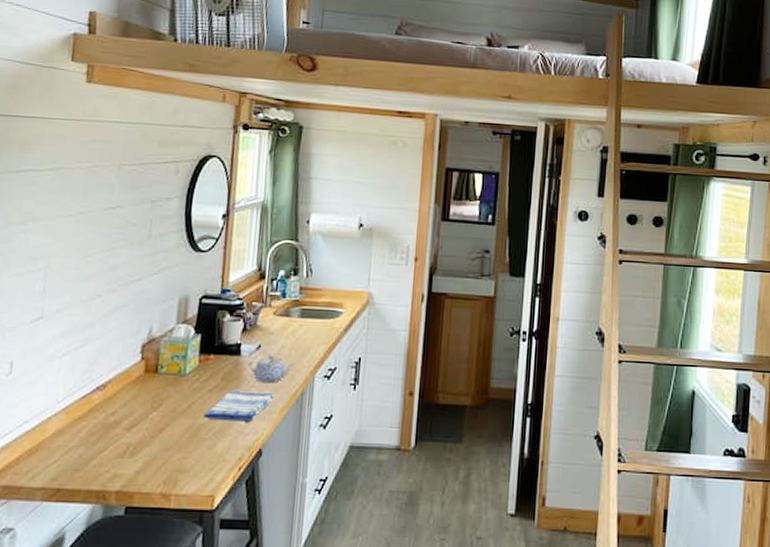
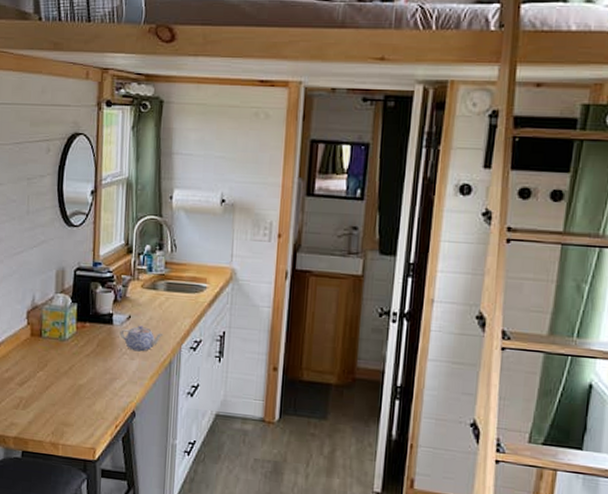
dish towel: present [203,391,274,422] -> none [83,356,145,386]

